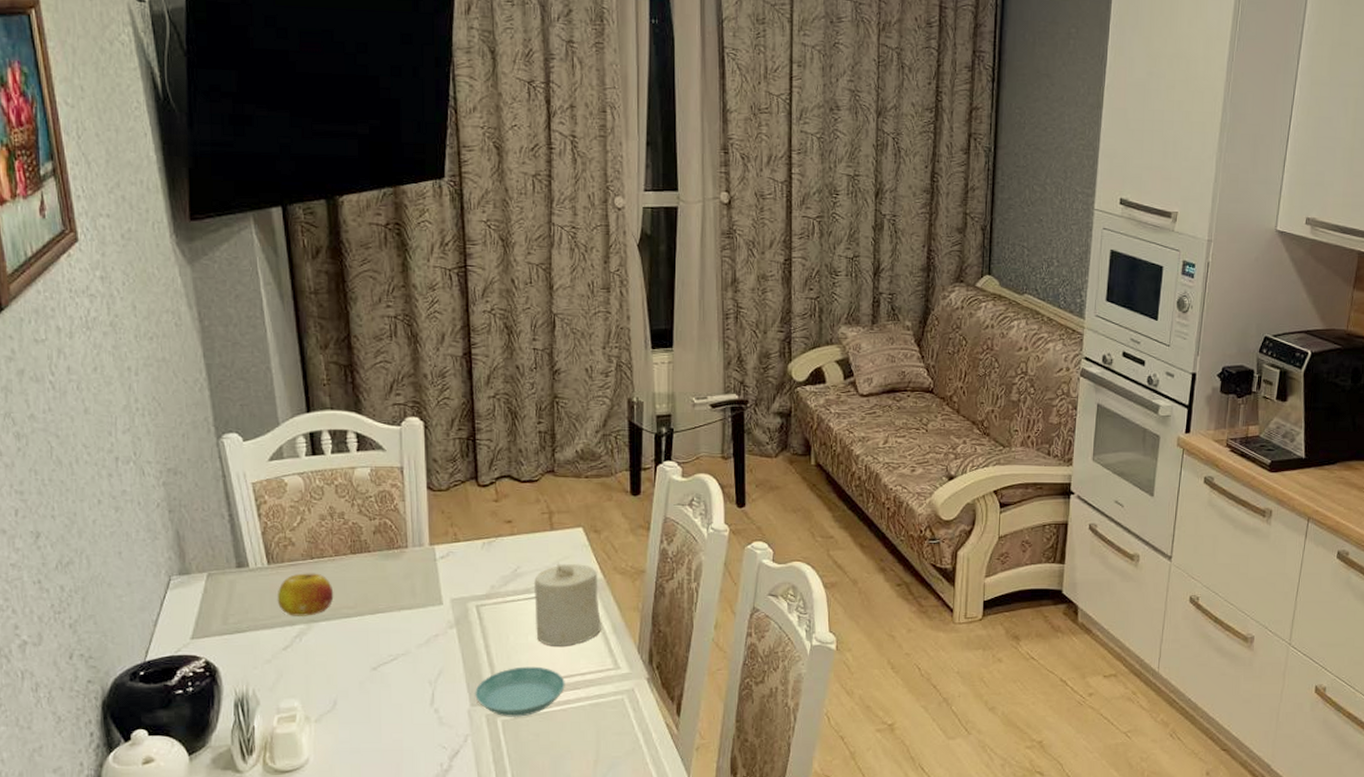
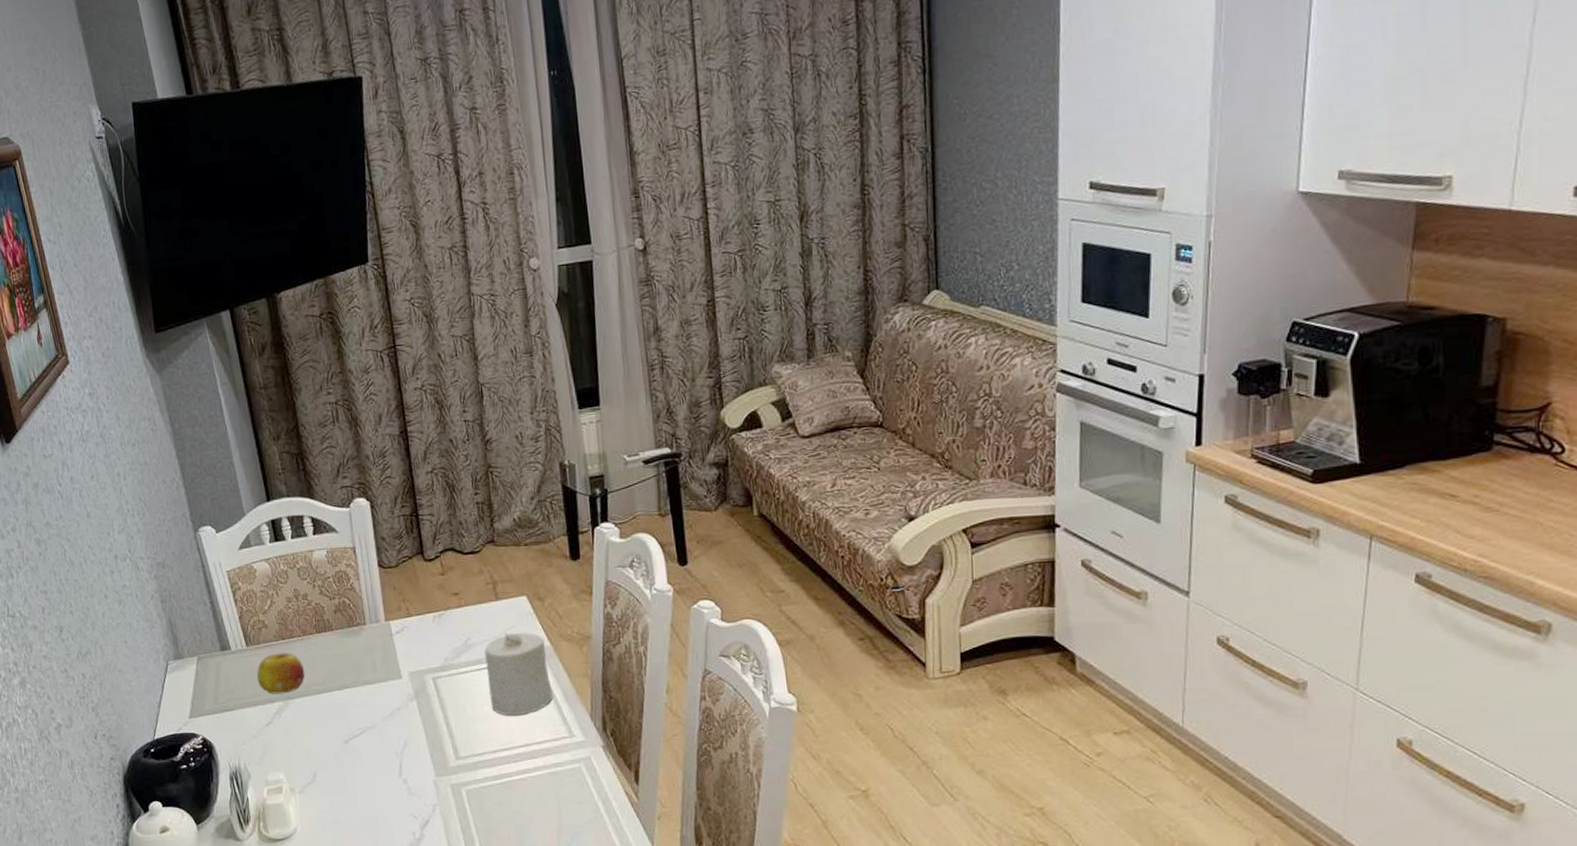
saucer: present [475,666,565,717] -> none [438,736,523,787]

